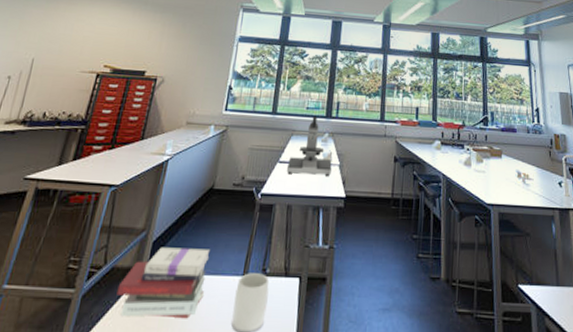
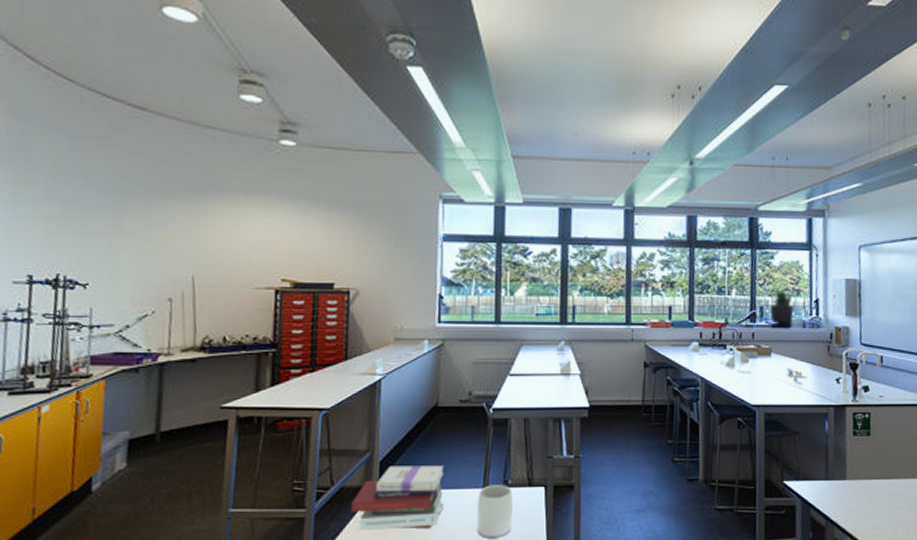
microscope: present [287,115,332,177] -> none [520,322,571,387]
planter: none [499,95,520,134] -> present [769,286,795,329]

